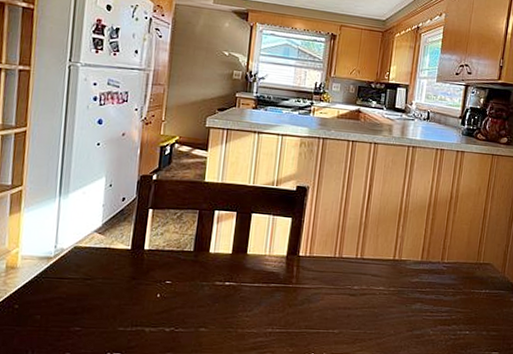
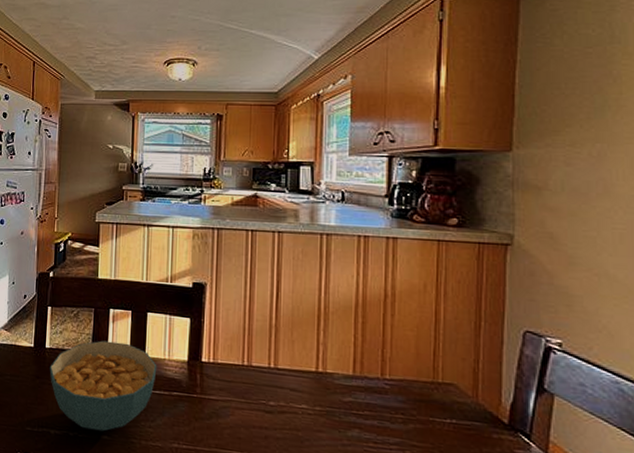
cereal bowl: none [147,240,258,324] -> present [49,340,157,432]

